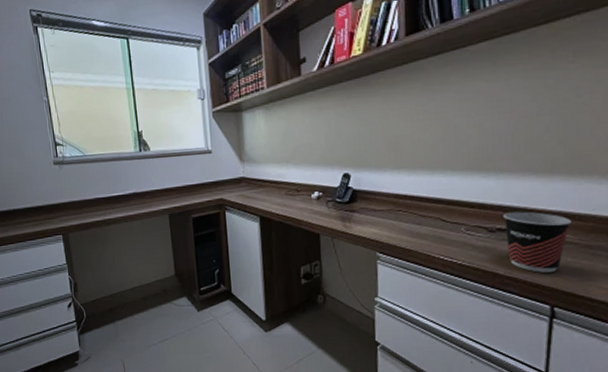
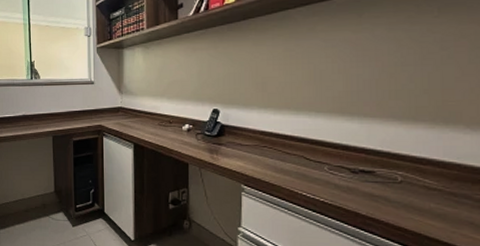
cup: present [503,211,571,273] -> none [366,155,435,217]

